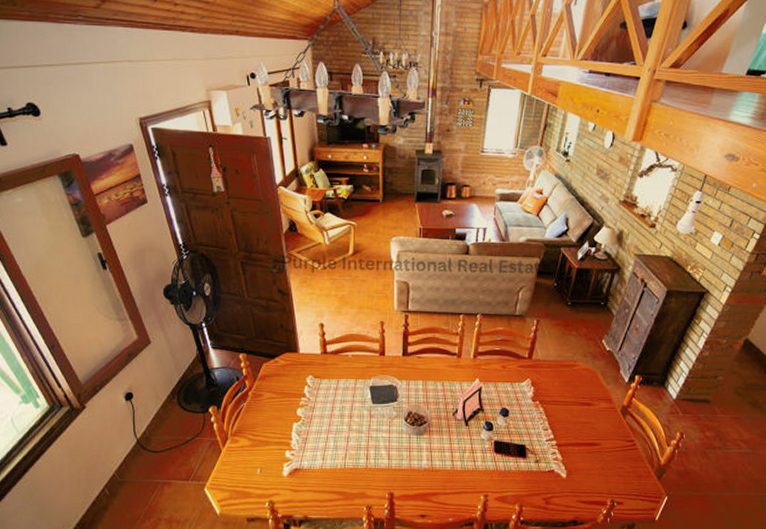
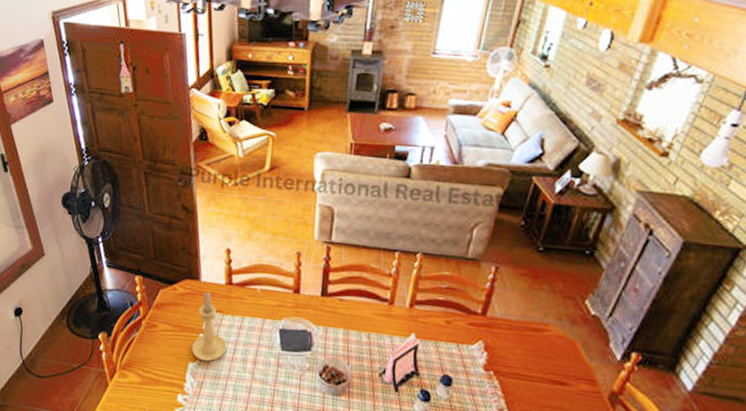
candle holder: none [295,362,326,421] -> present [192,292,227,362]

